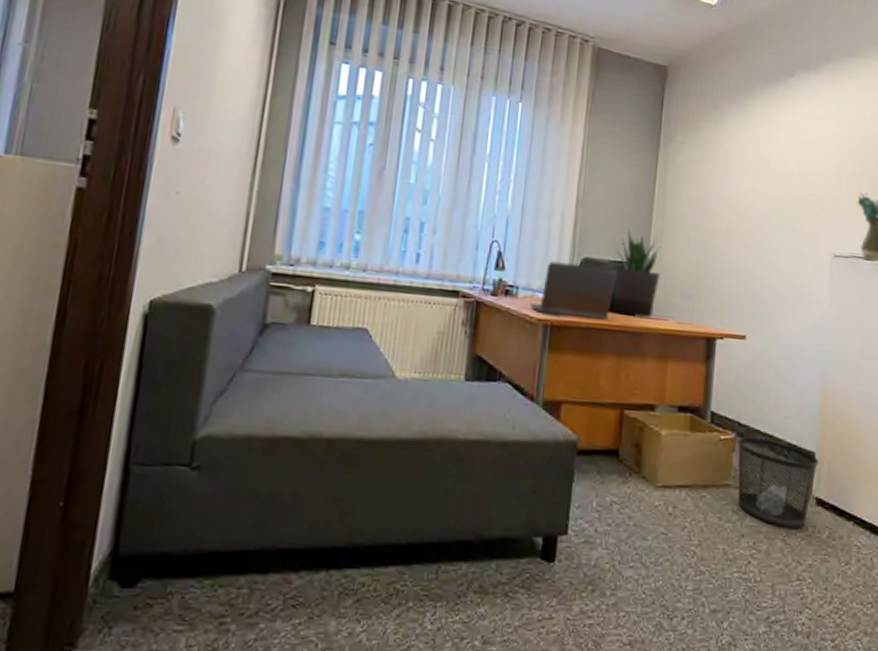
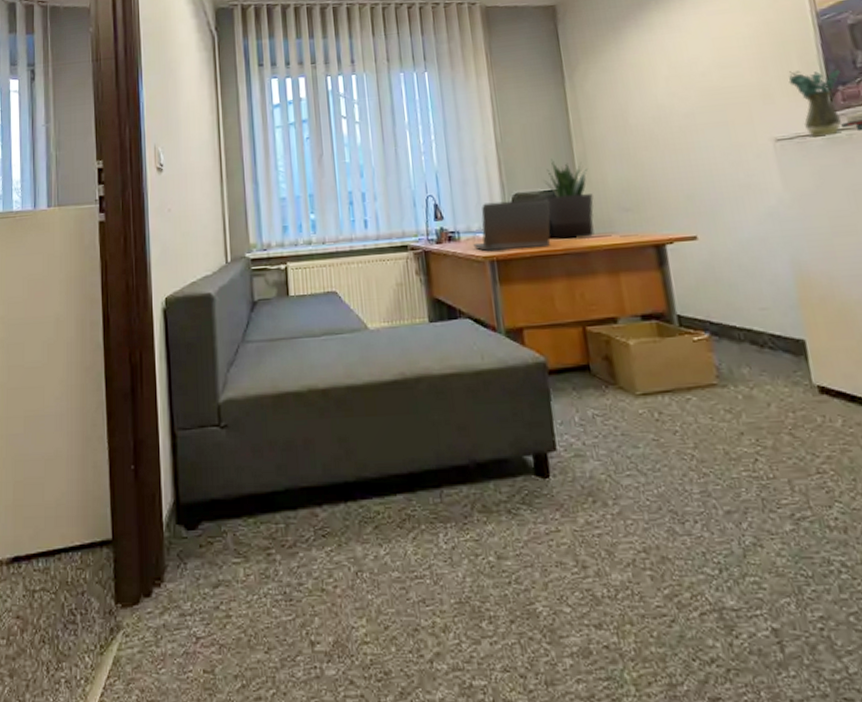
waste bin: present [737,436,818,528] -> none [714,333,812,421]

